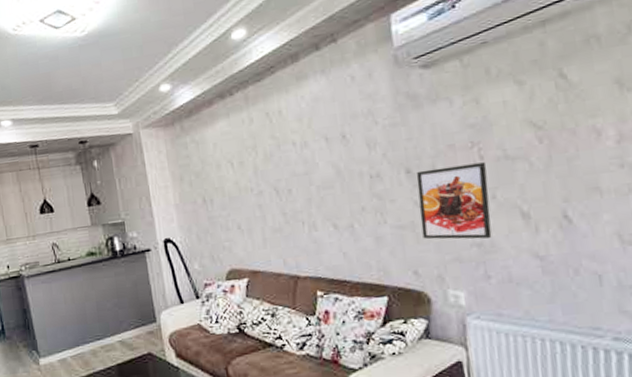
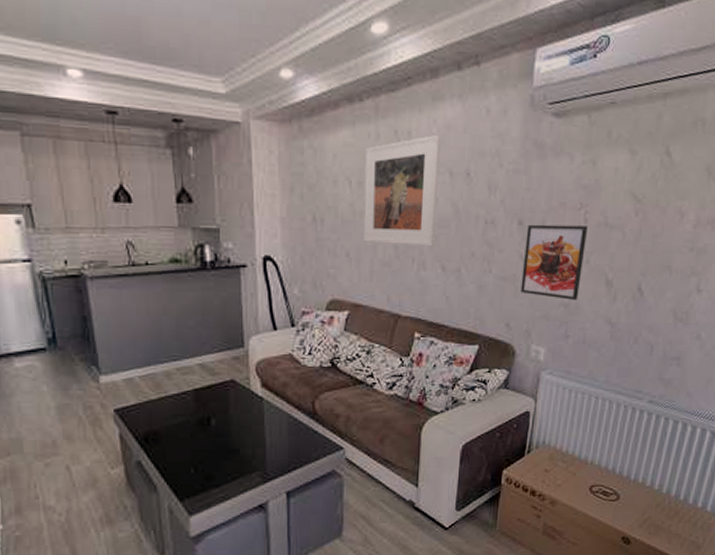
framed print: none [242,108,321,214] -> present [363,134,441,247]

